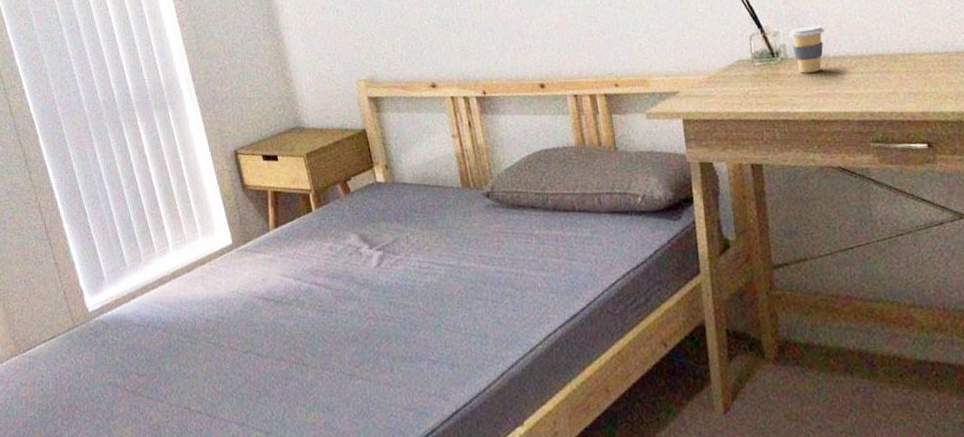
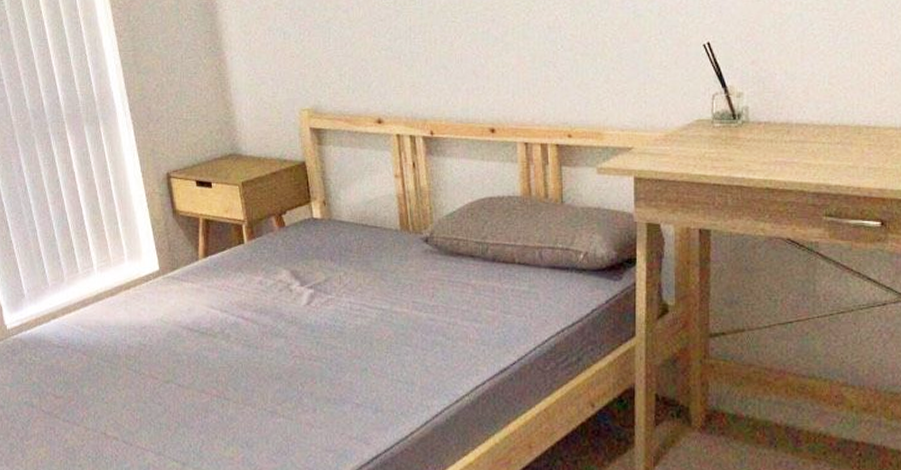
coffee cup: present [789,24,825,73] -> none [754,88,791,139]

